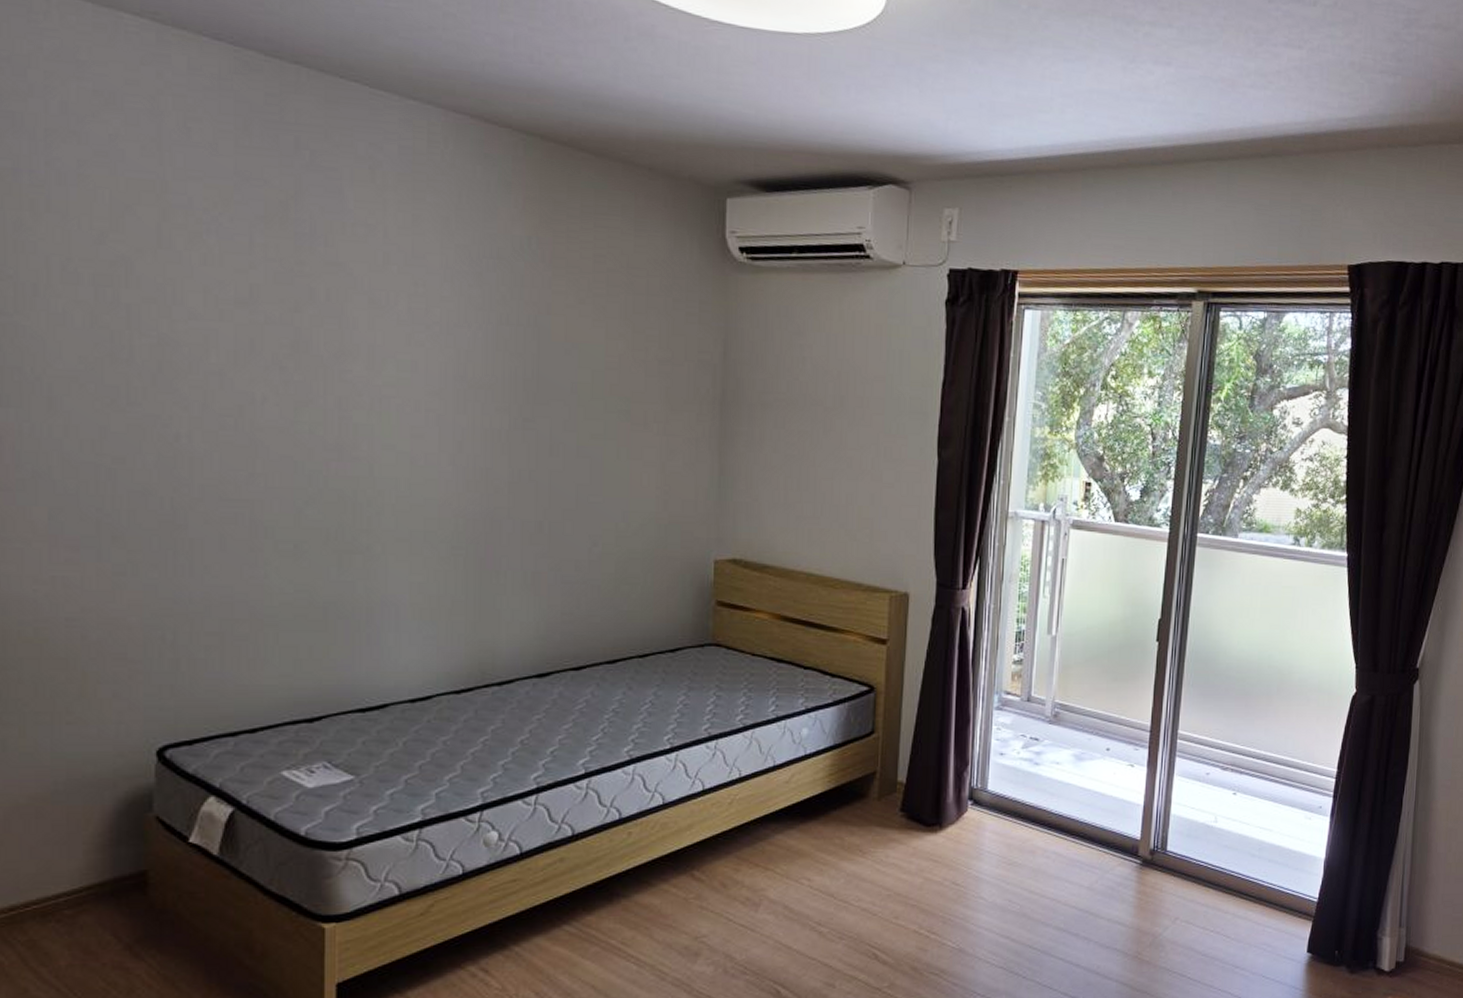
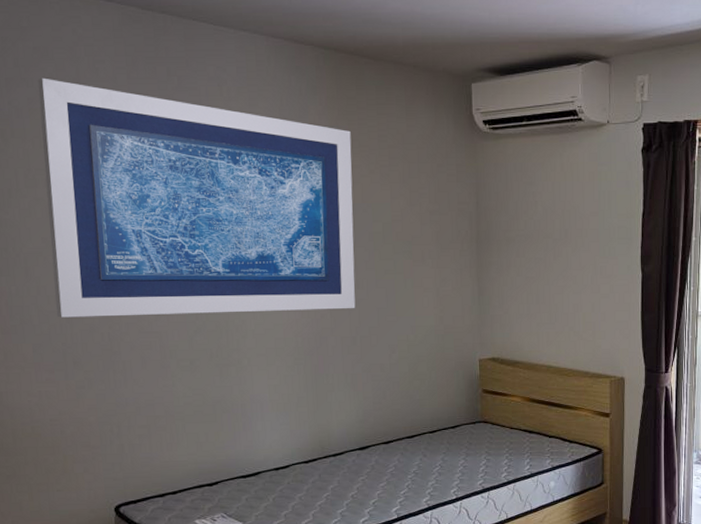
wall art: none [91,133,556,484] -> present [37,77,356,318]

